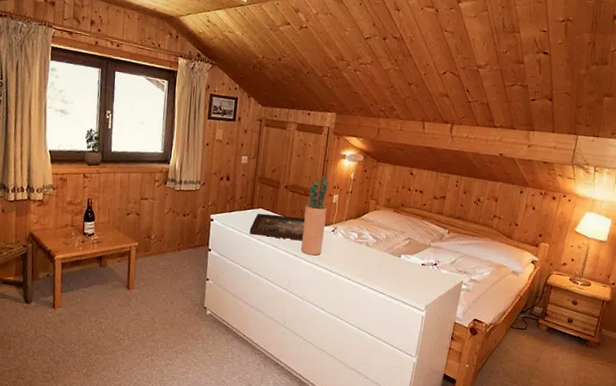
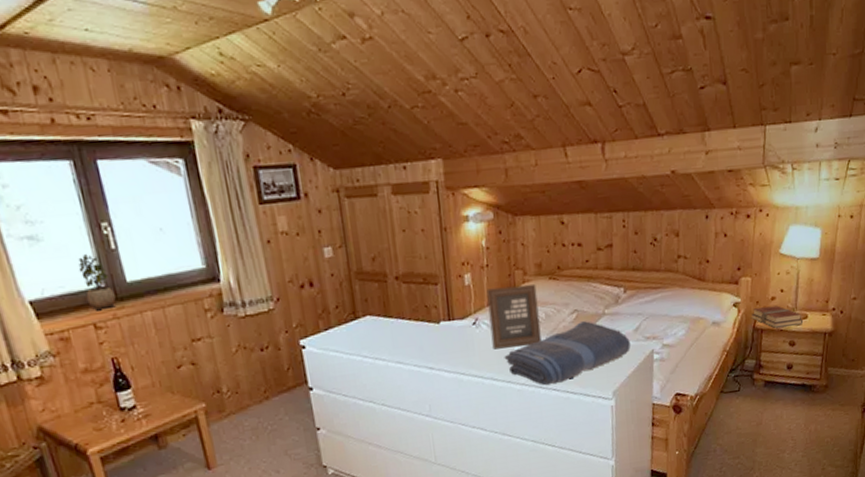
decorative tray: present [249,213,305,240] -> none [359,315,435,355]
vase: present [301,172,329,256] -> none [428,246,465,364]
picture frame: none [343,208,384,256] -> present [486,283,541,350]
towel: none [349,247,447,290] -> present [504,321,631,386]
books: none [544,268,587,289] -> present [750,305,804,328]

